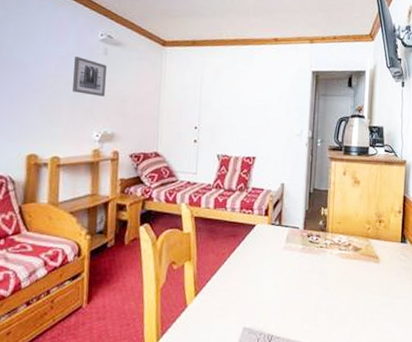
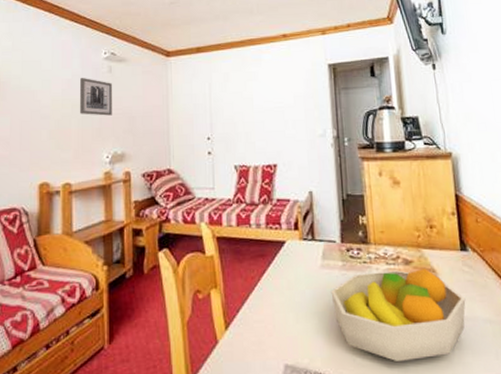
fruit bowl: none [289,255,399,329] -> present [331,269,466,363]

